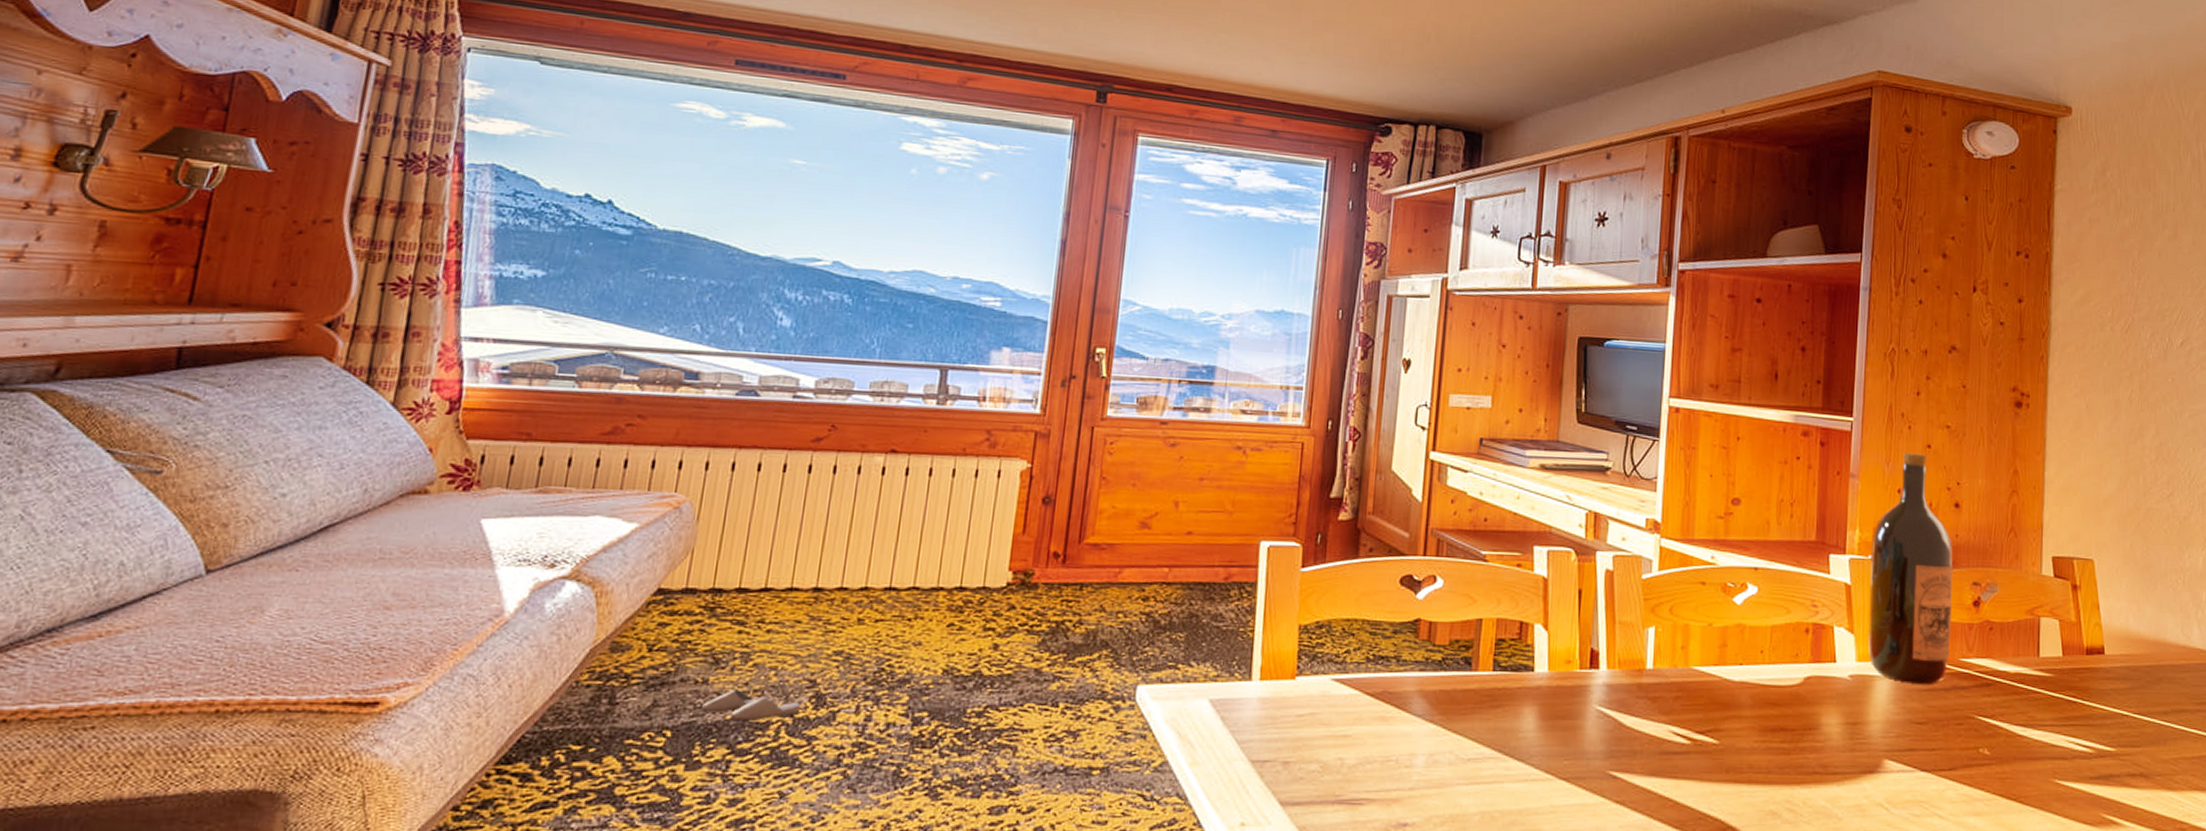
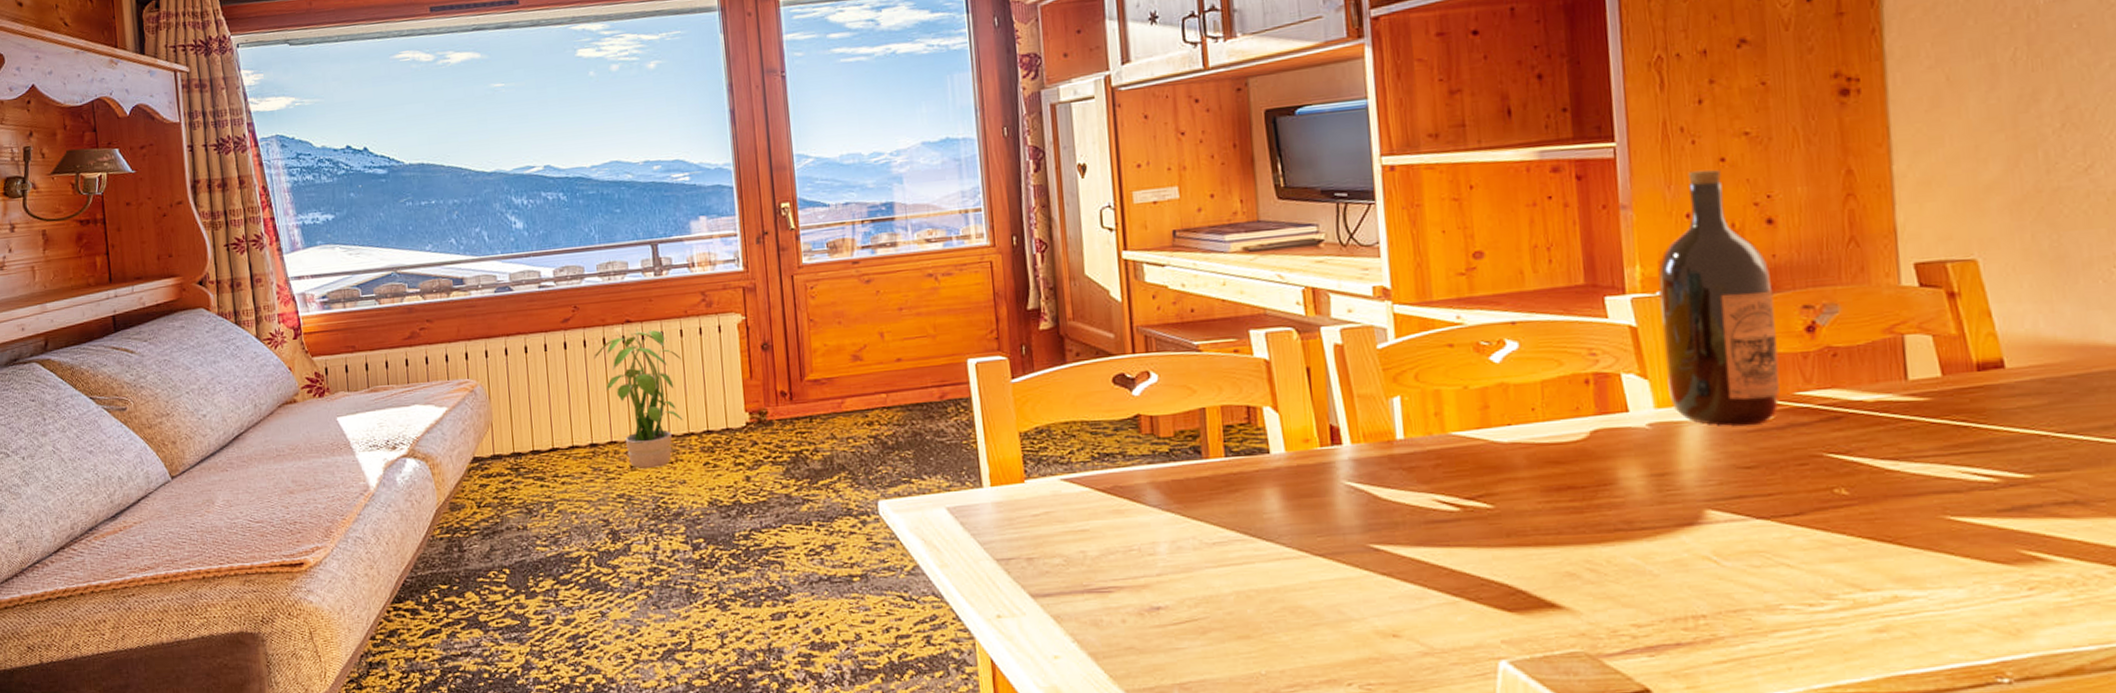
slippers: present [700,689,802,720] -> none [526,532,602,557]
potted plant: none [842,459,949,625] -> present [594,328,683,469]

